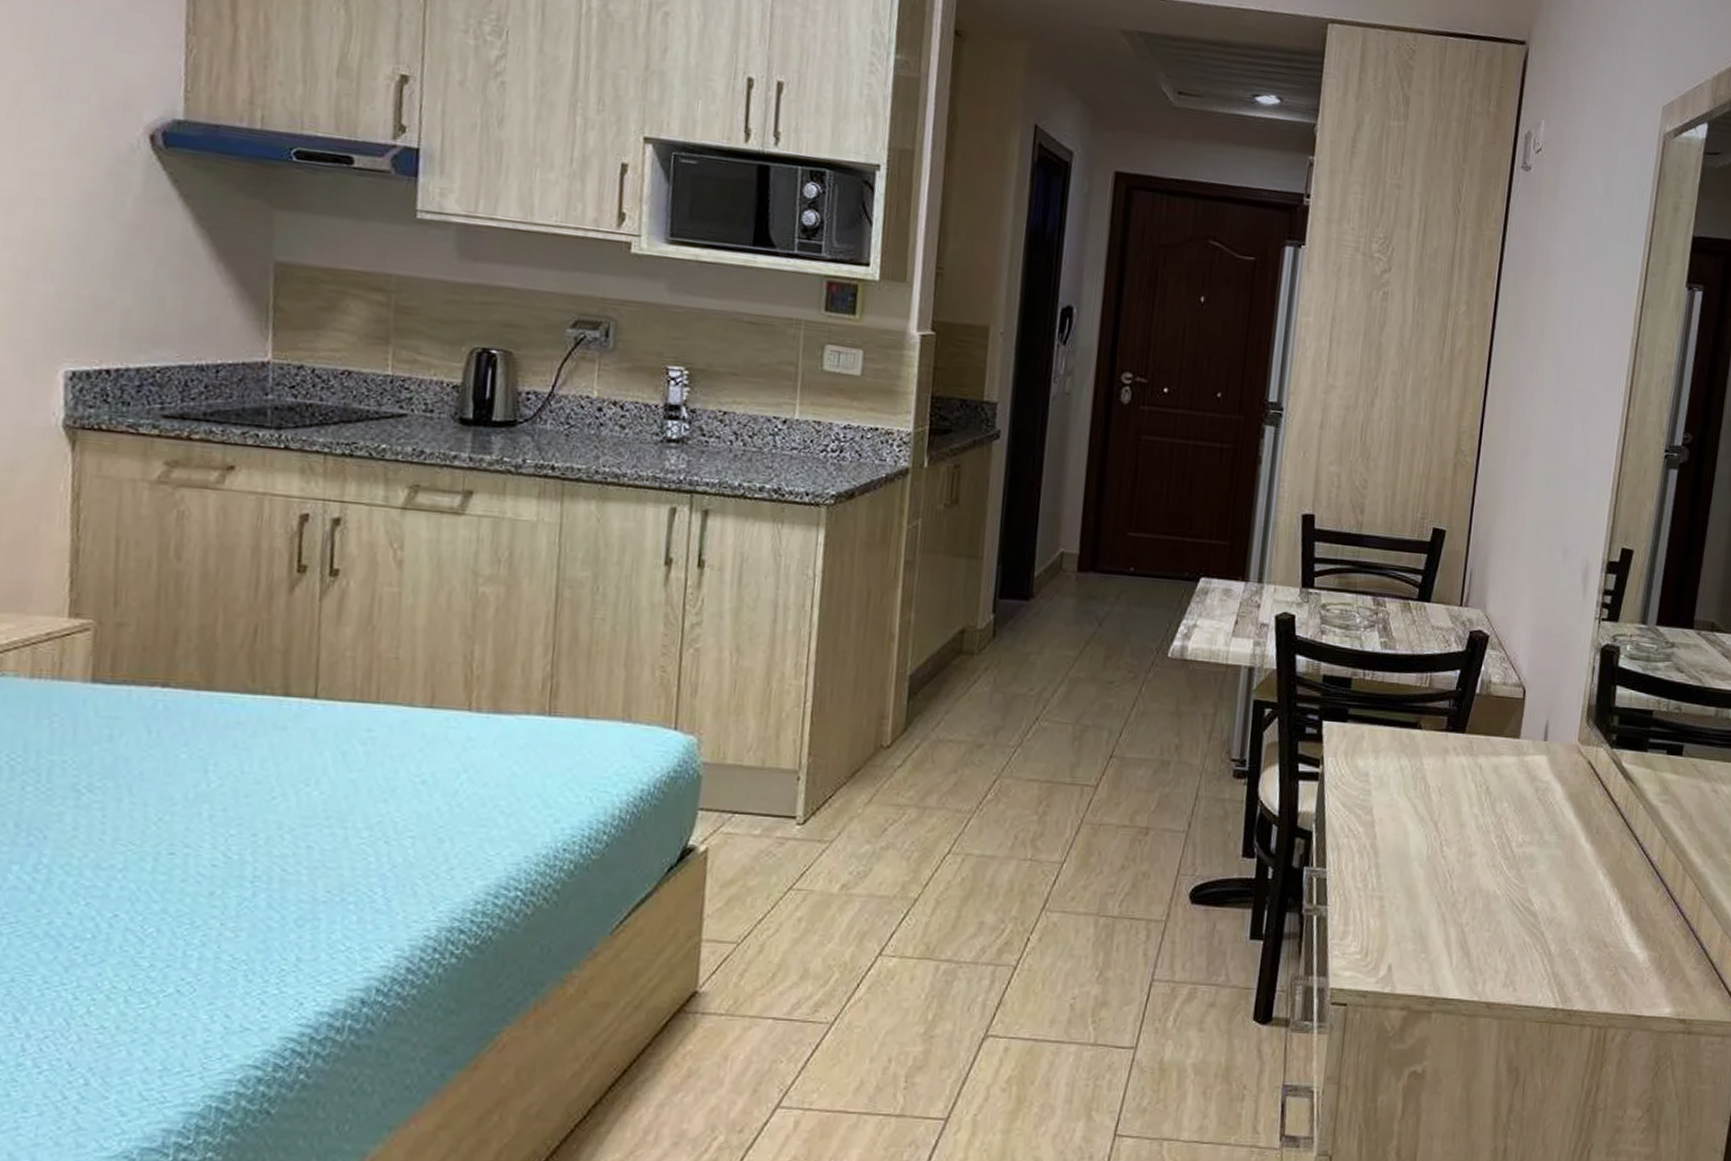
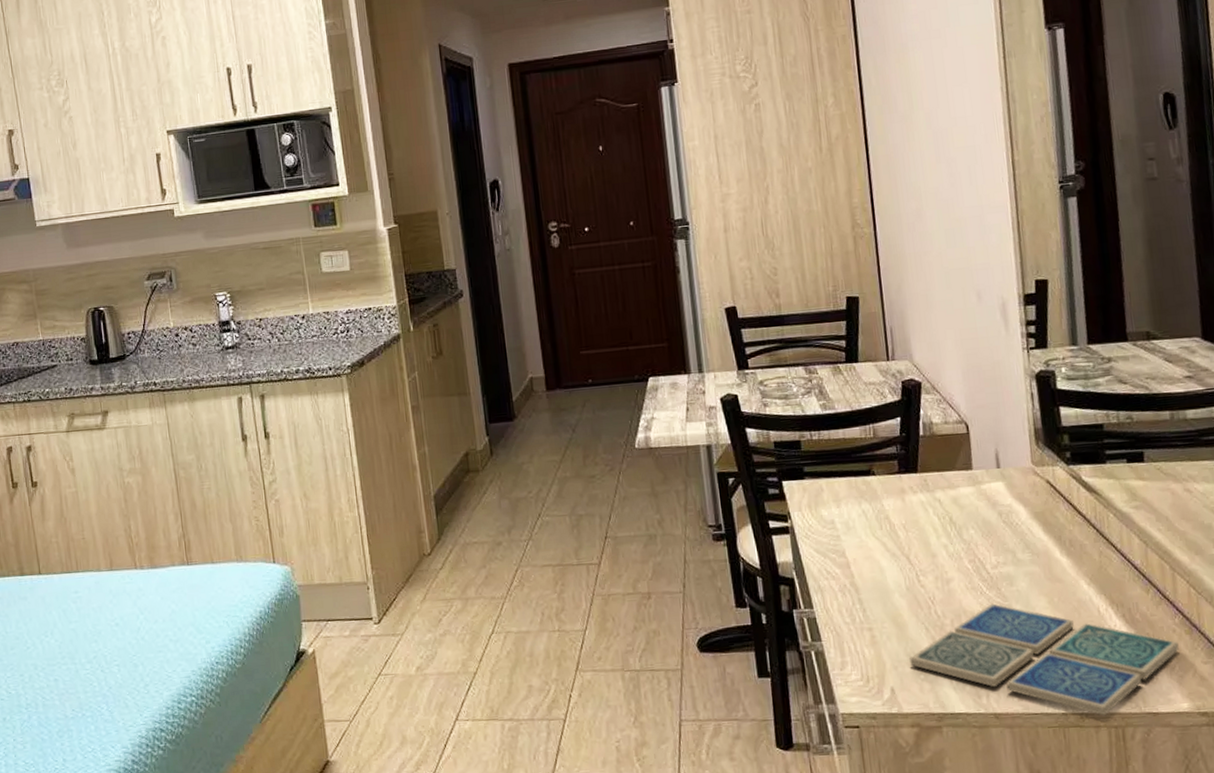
drink coaster: none [1414,884,1674,1015] -> present [909,603,1179,716]

